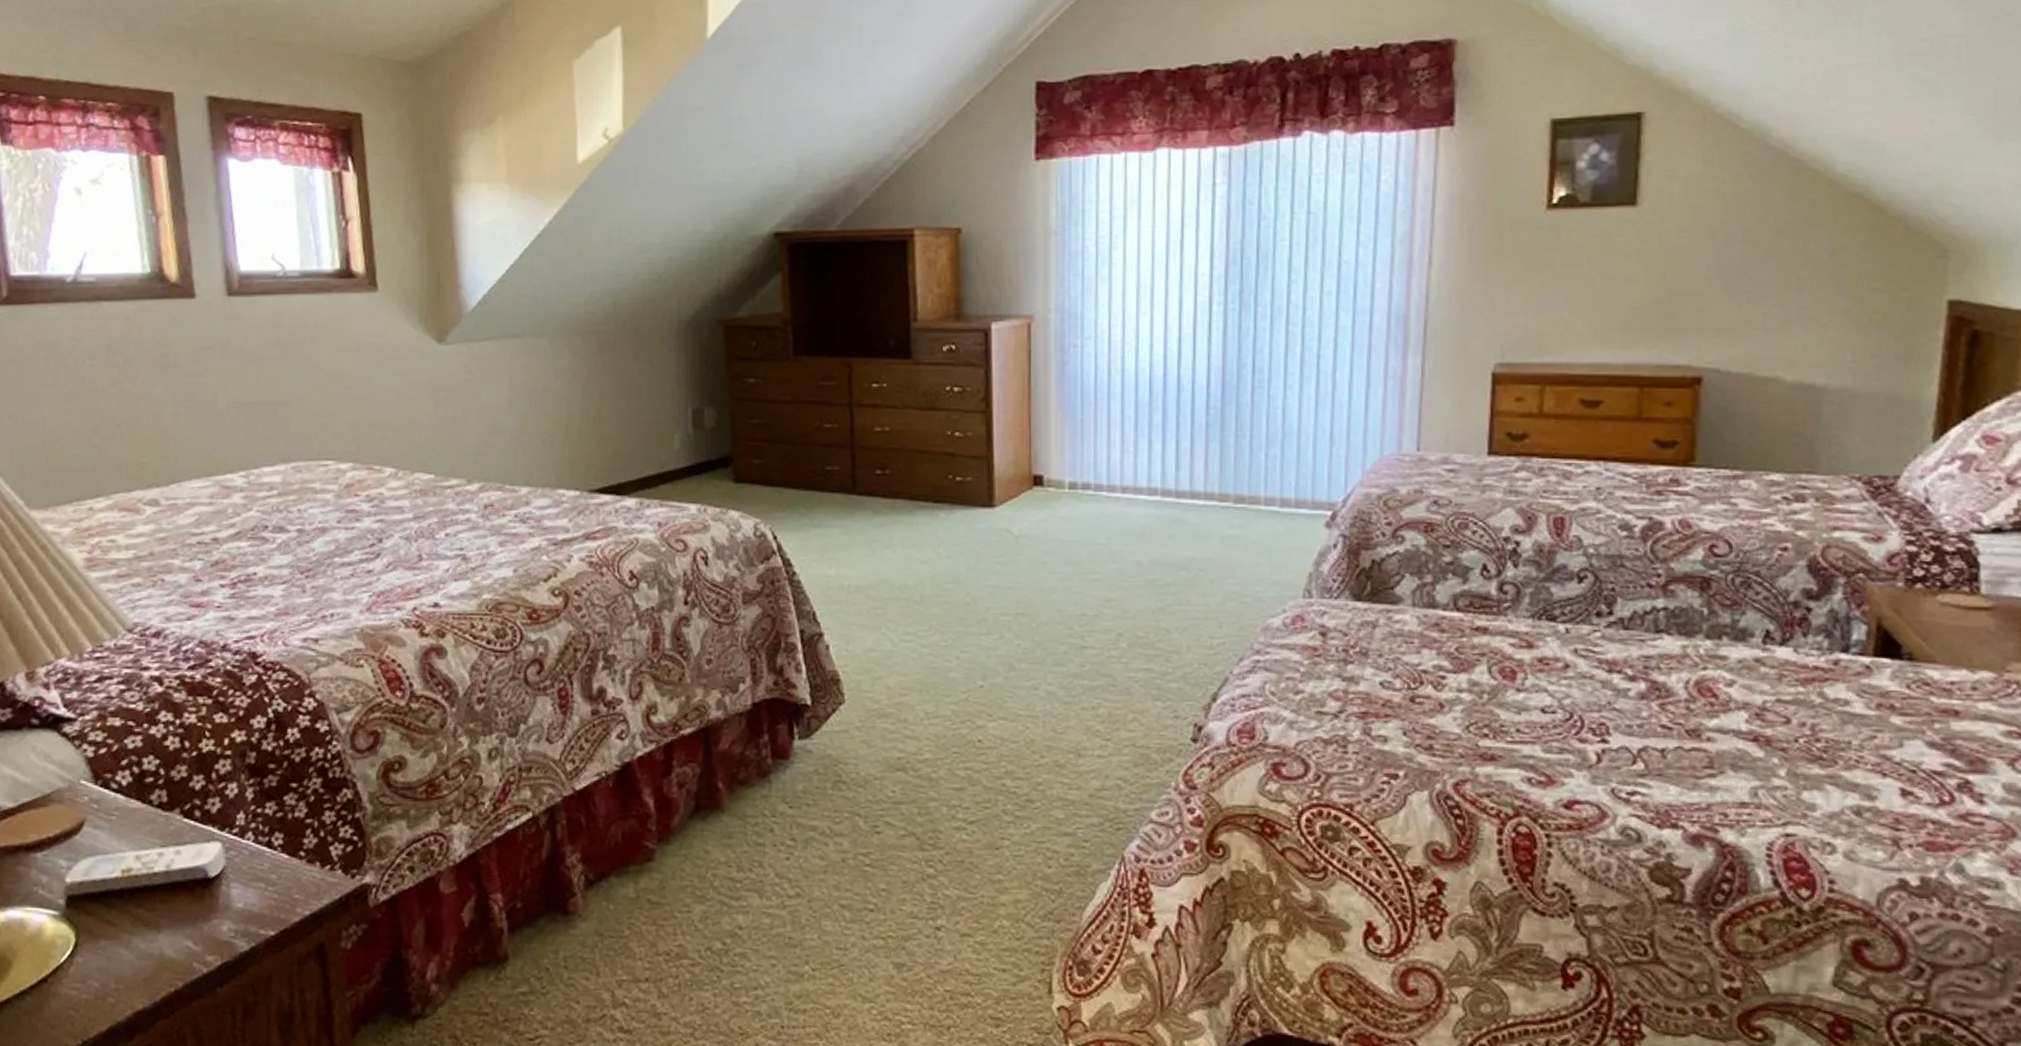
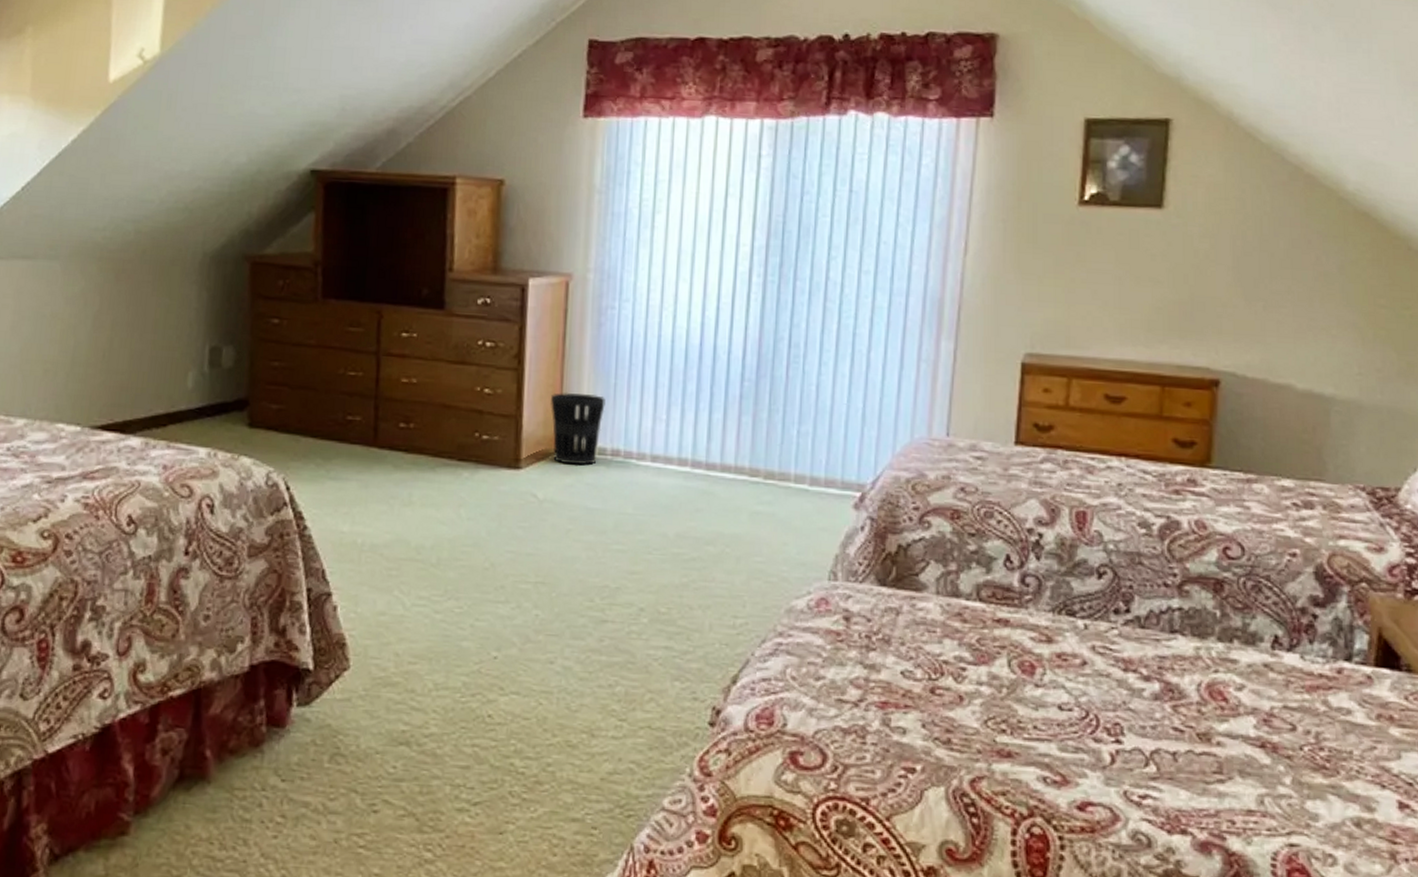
wastebasket: none [1020,430,1073,500] -> present [550,392,606,465]

